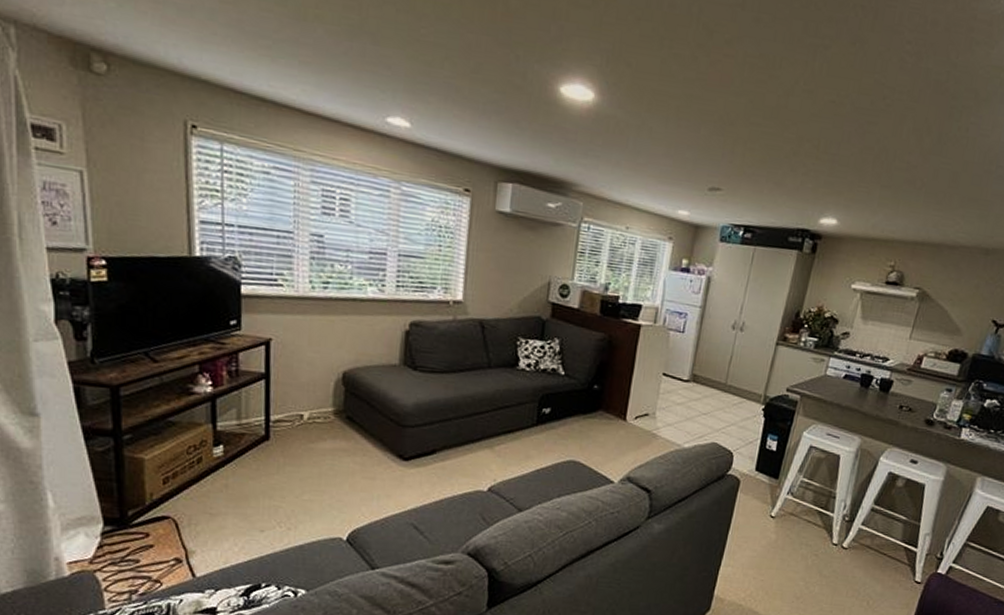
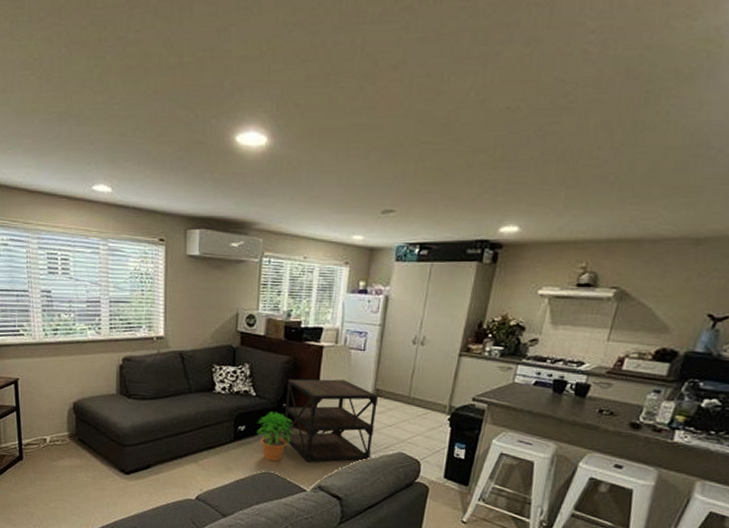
potted plant: none [563,393,605,450] -> present [256,411,295,462]
side table: none [592,358,695,452] -> present [282,379,378,463]

